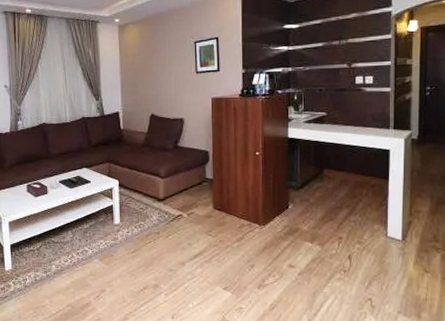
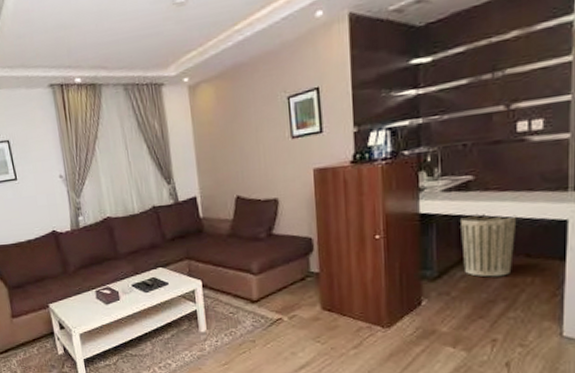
trash can: none [317,140,356,189] -> present [461,213,517,277]

